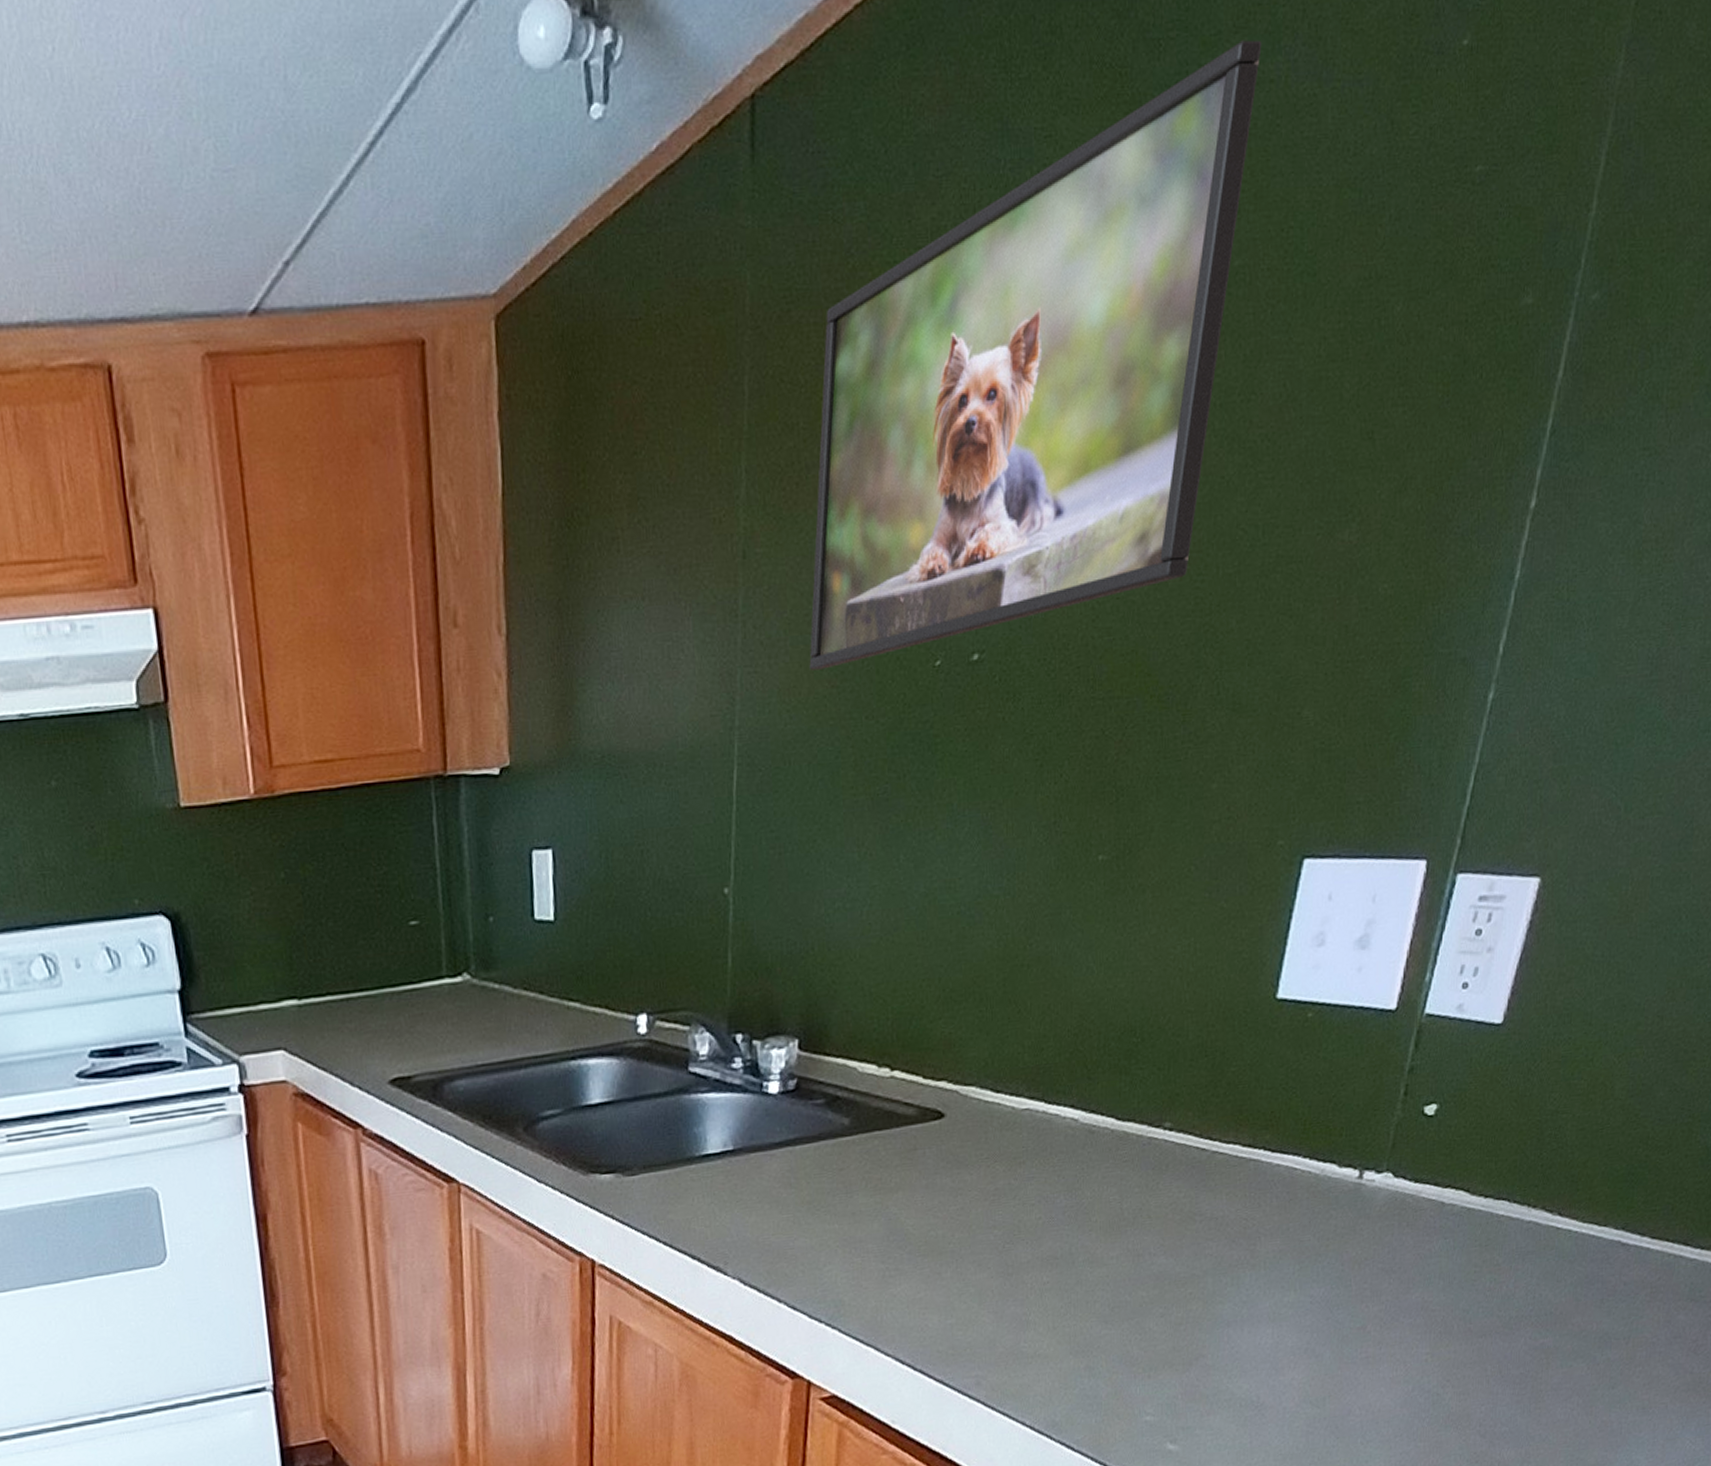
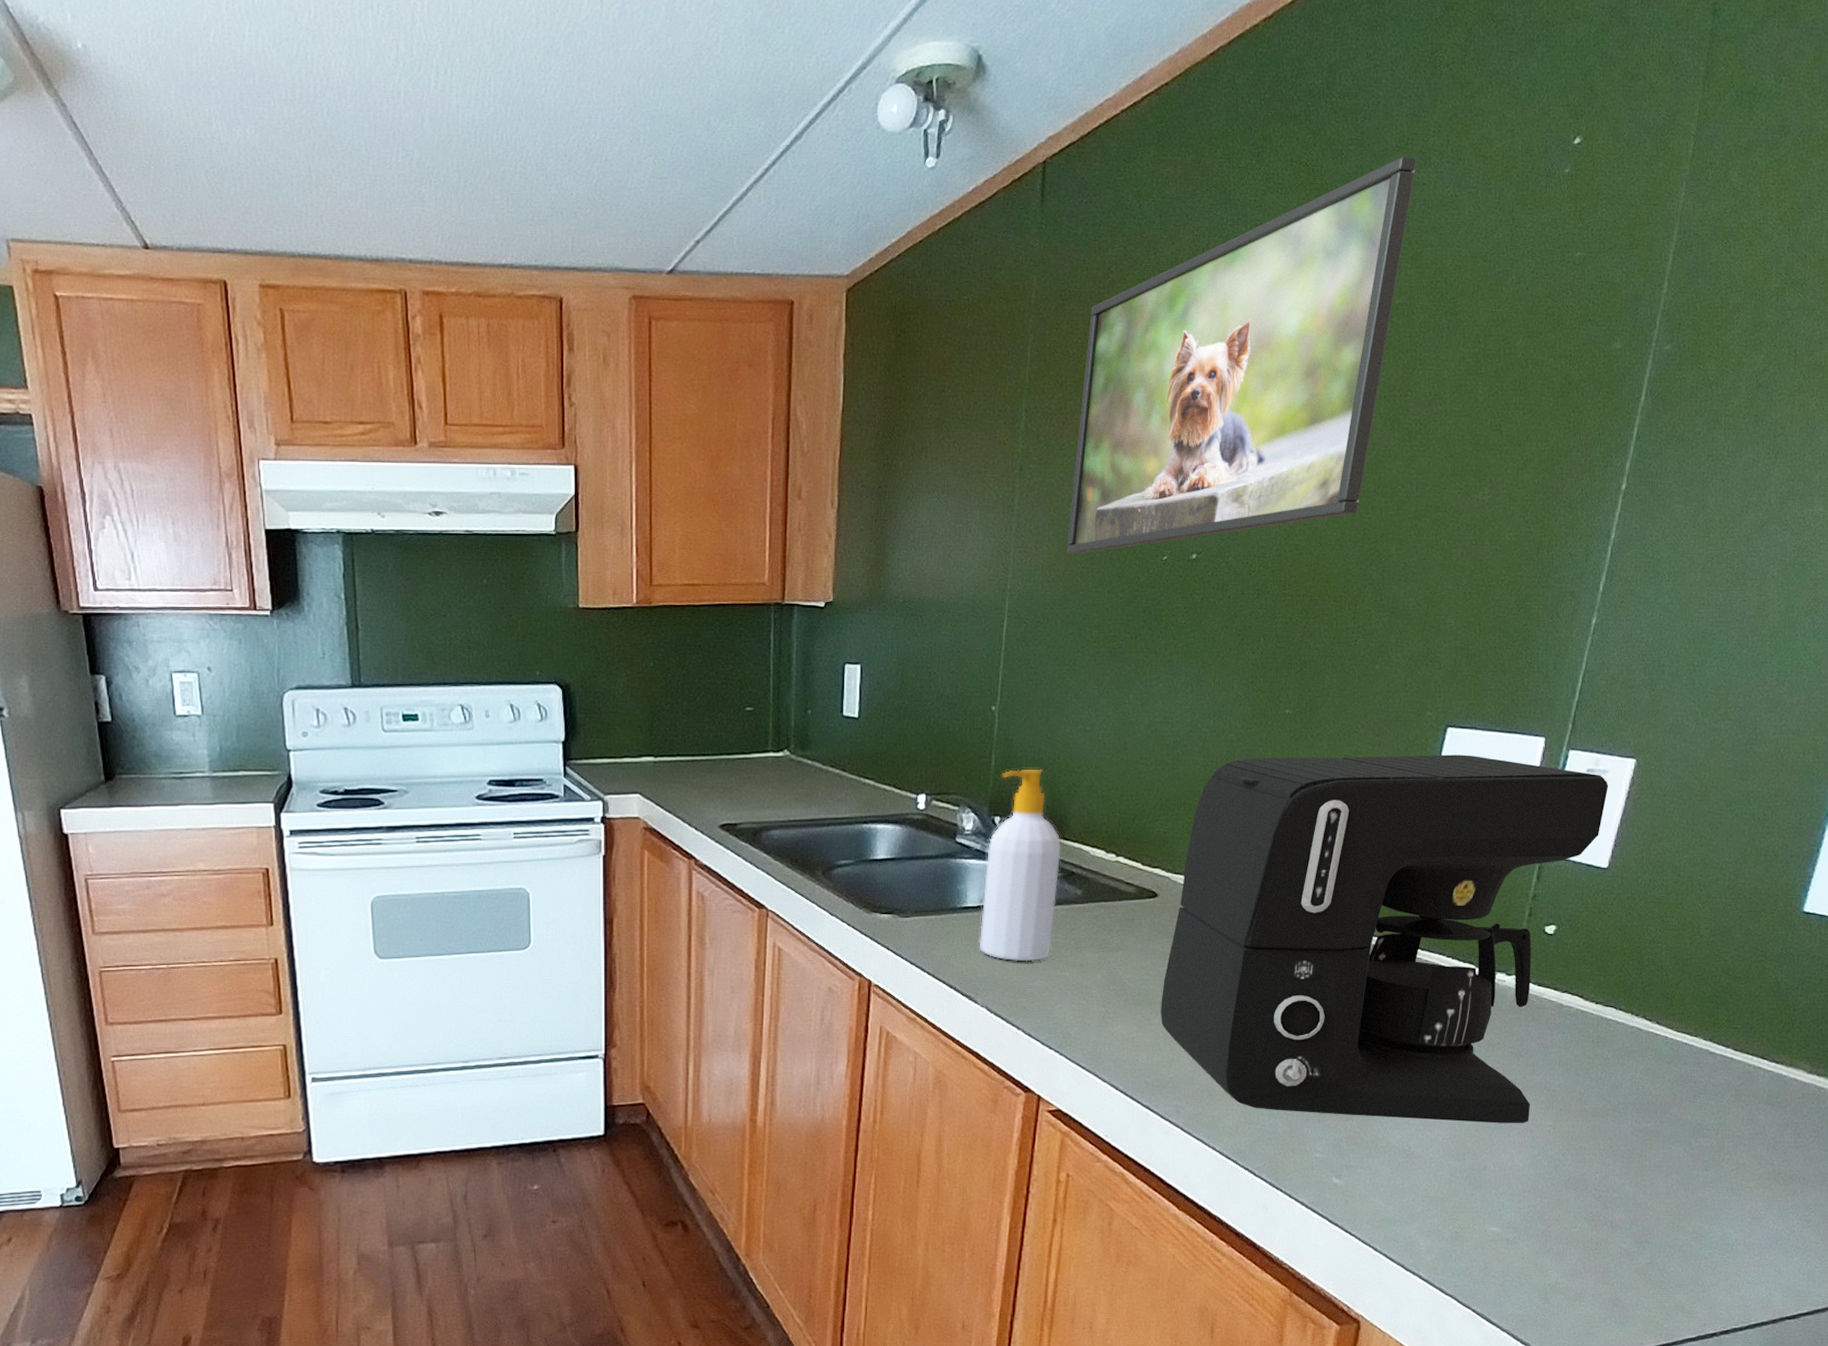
soap bottle: none [725,965,822,1218] -> present [979,769,1061,962]
coffee maker: none [953,892,1506,1370] -> present [1161,754,1609,1123]

